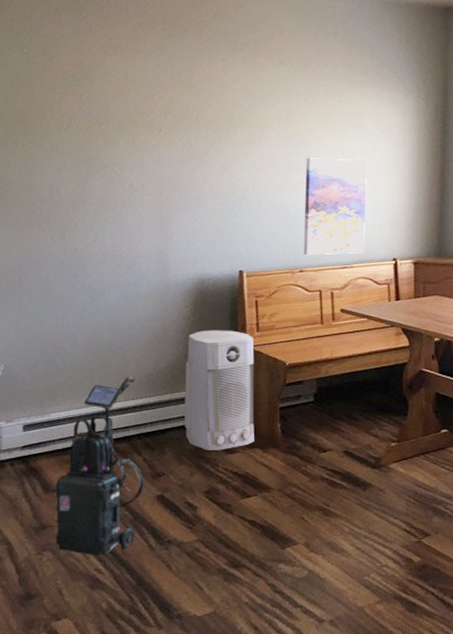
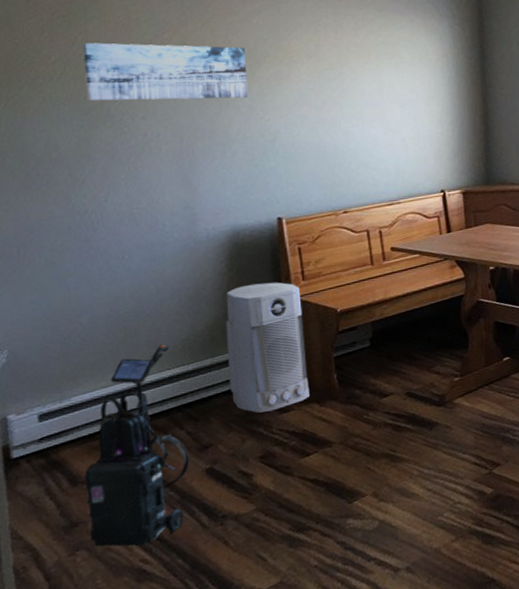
wall art: none [86,100,224,157] -> present [83,43,248,101]
wall art: present [303,158,367,255] -> none [340,91,411,195]

